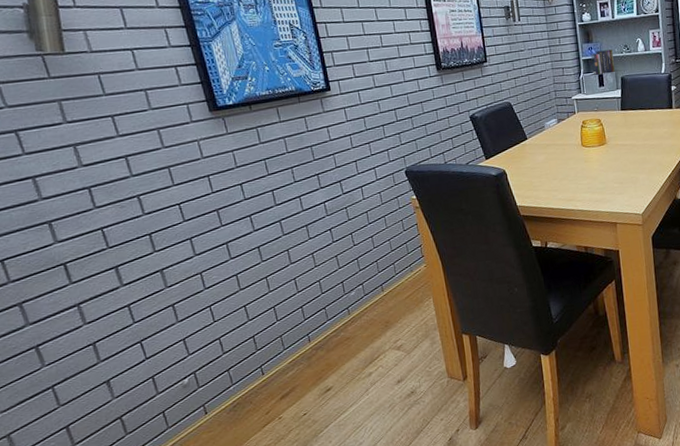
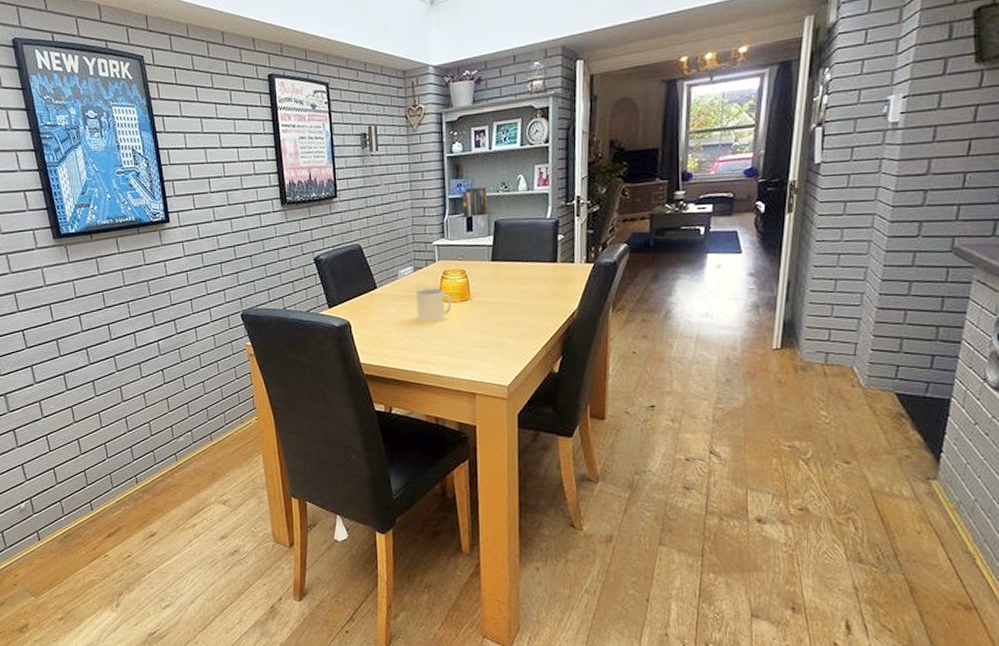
mug: none [561,136,592,166] -> present [416,288,452,323]

